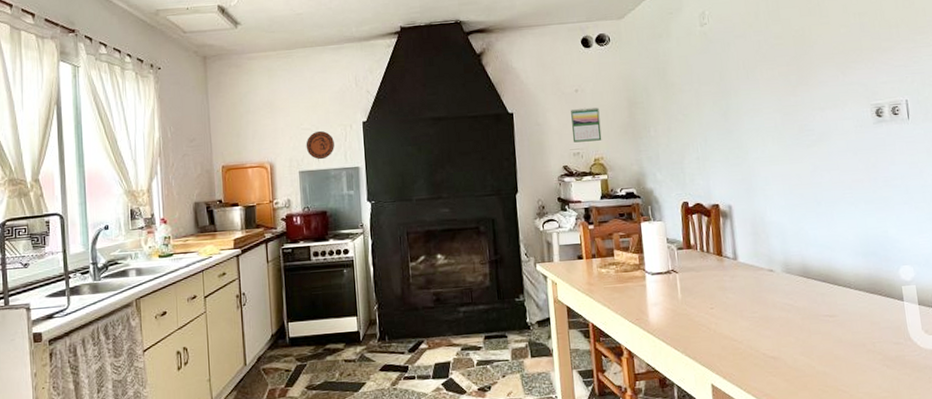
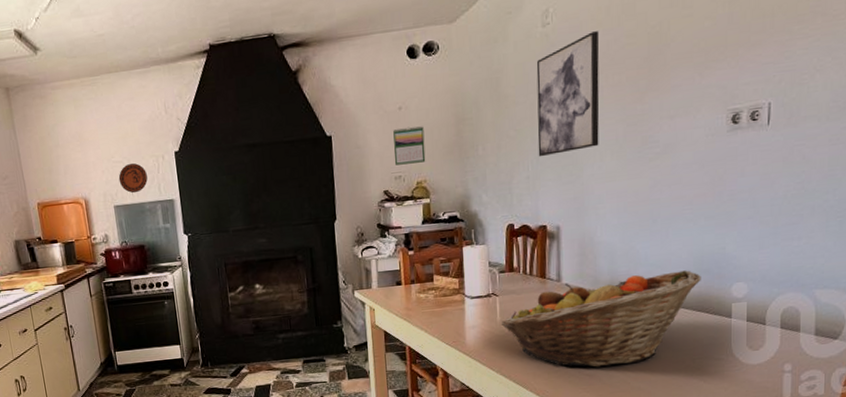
fruit basket: none [683,252,870,350] -> present [502,270,701,367]
wall art: none [697,32,760,140] -> present [536,31,600,157]

